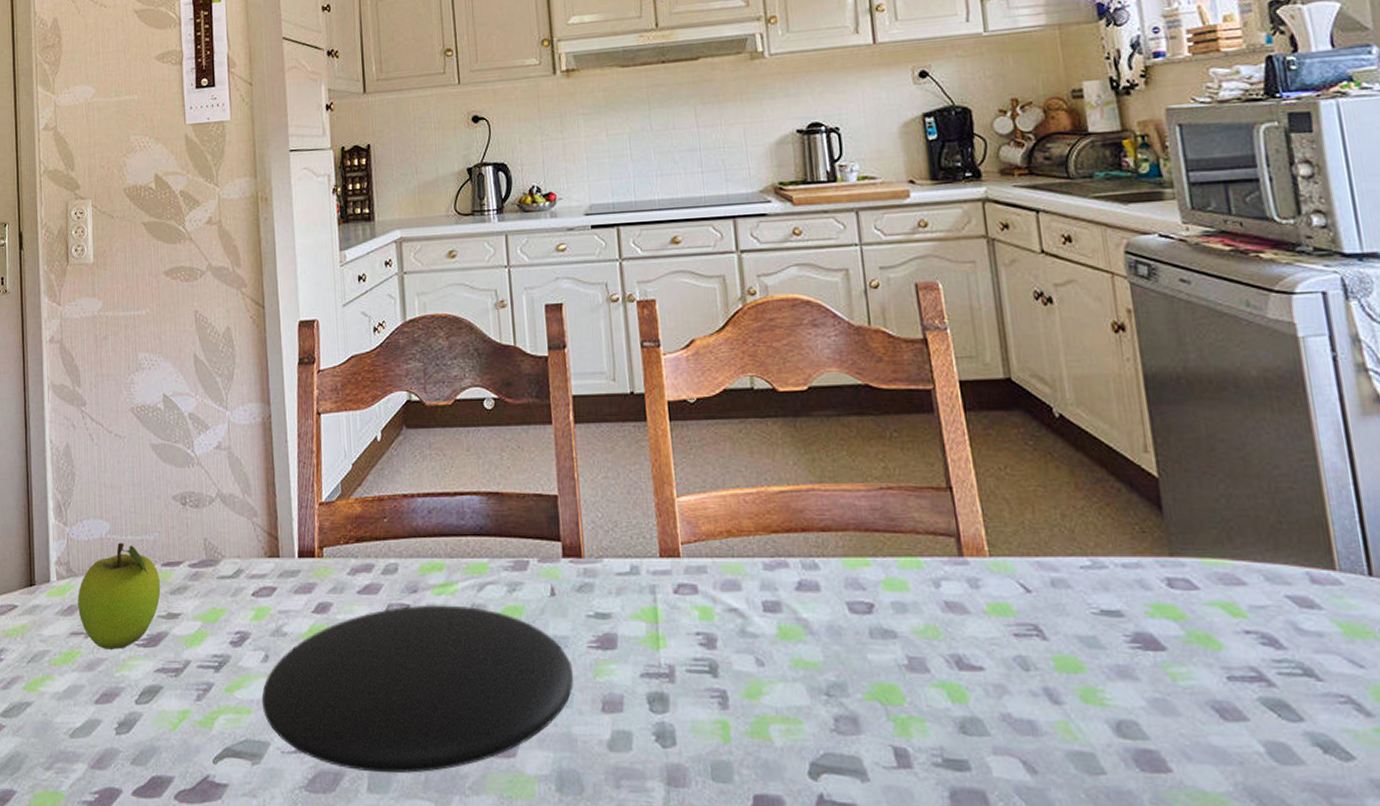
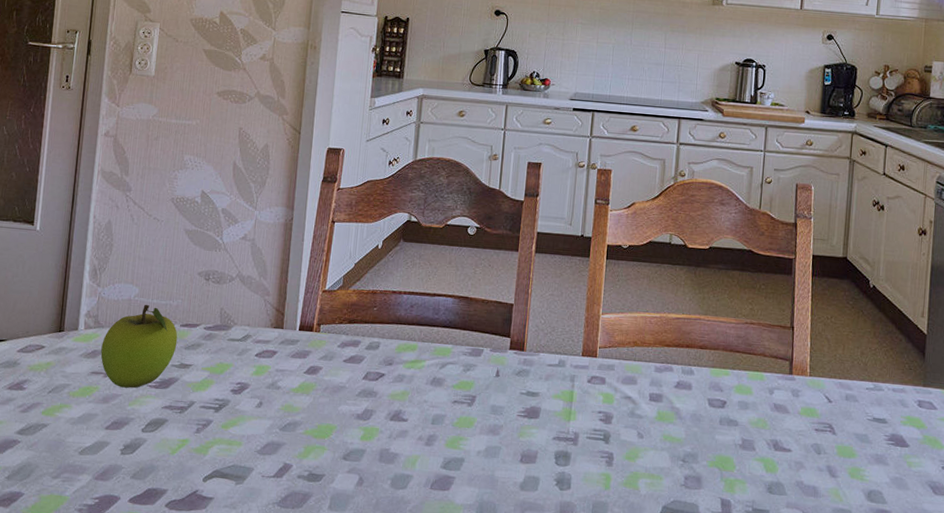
plate: present [261,604,574,774] -> none [251,374,504,498]

